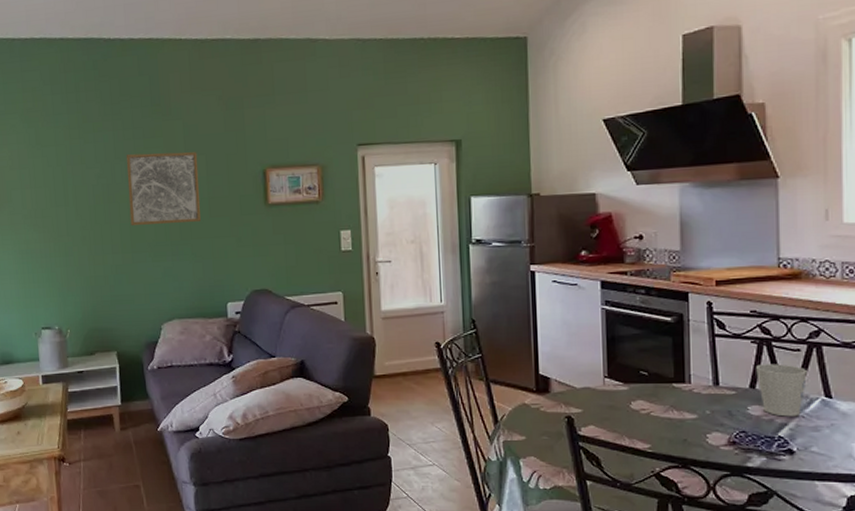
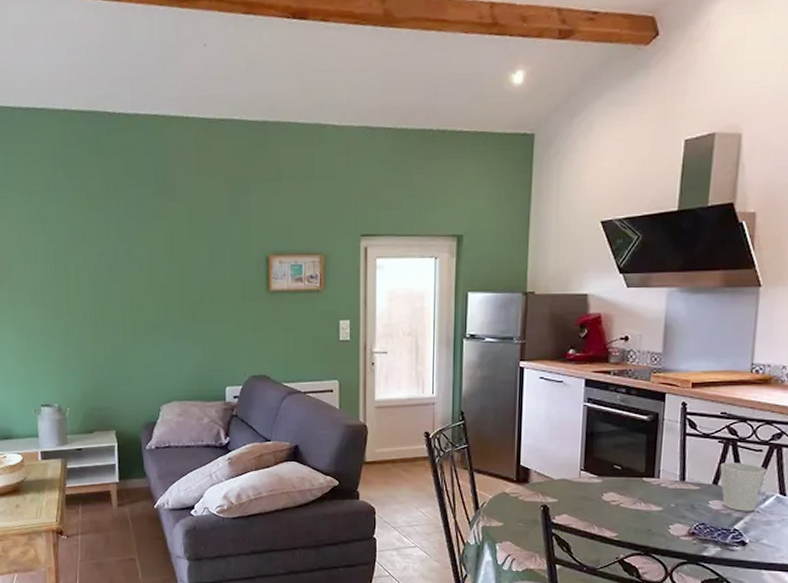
wall art: present [125,152,201,225] -> none [128,234,203,307]

